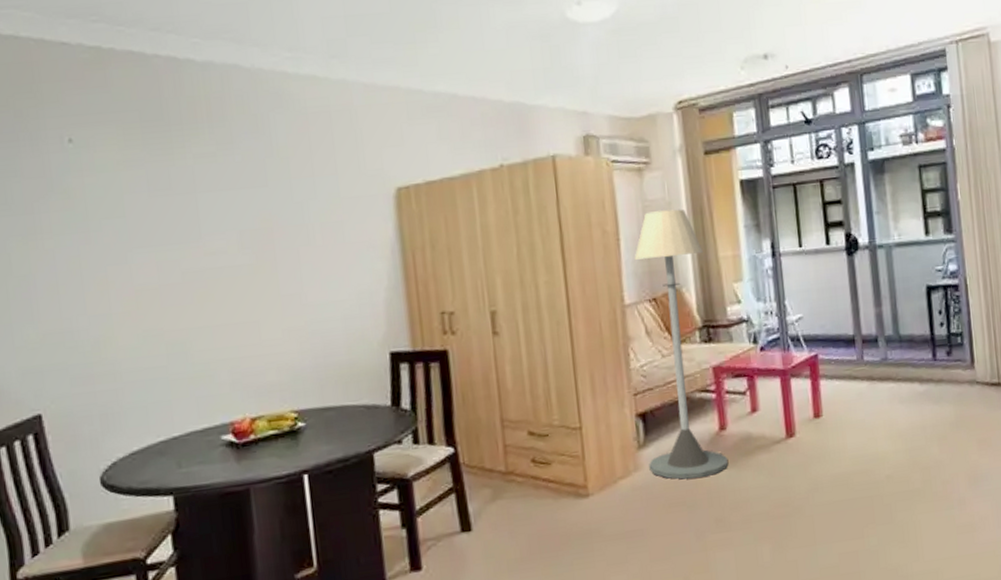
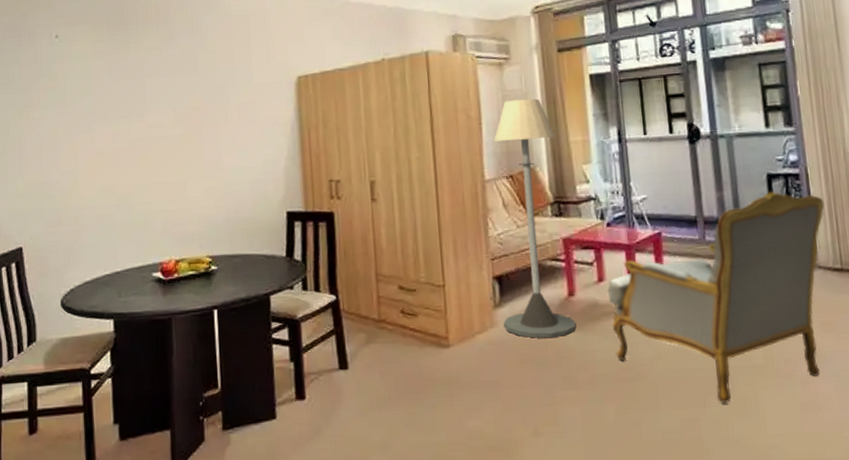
armchair: none [761,304,983,532] -> present [607,191,825,403]

